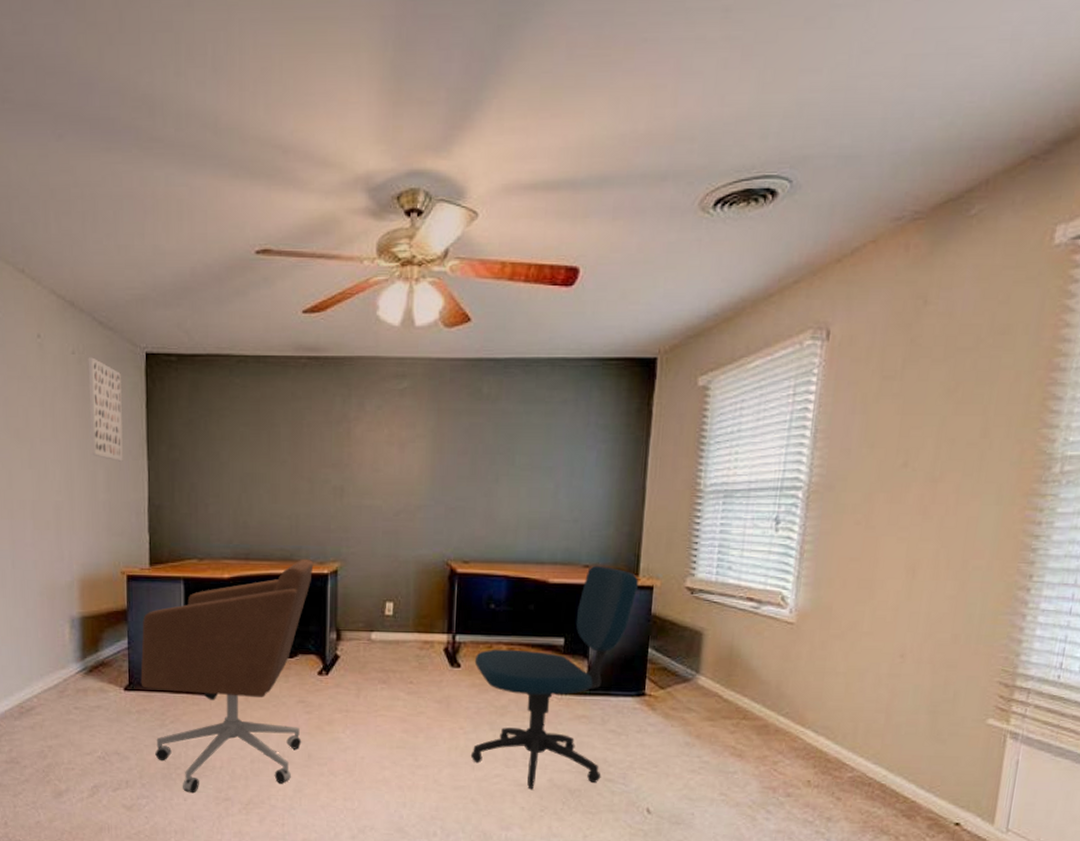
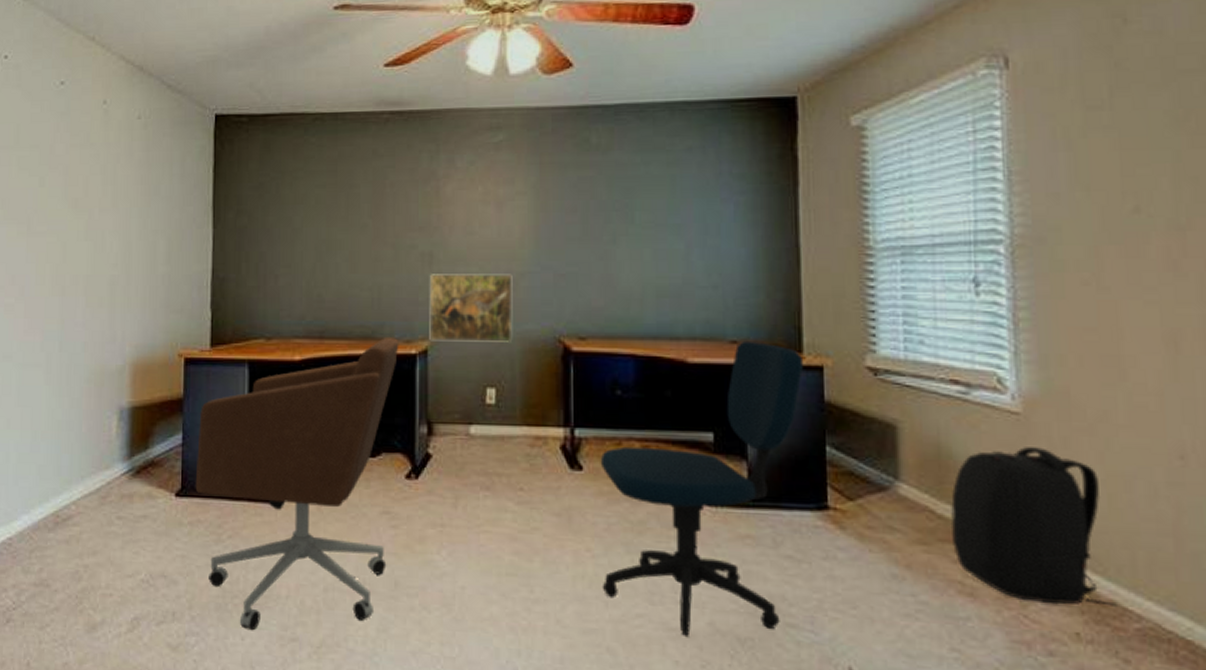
wall art: present [88,357,123,462] -> none [152,121,188,231]
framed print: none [339,505,411,565] -> present [429,274,513,342]
backpack: none [732,649,842,762] -> present [950,447,1117,606]

